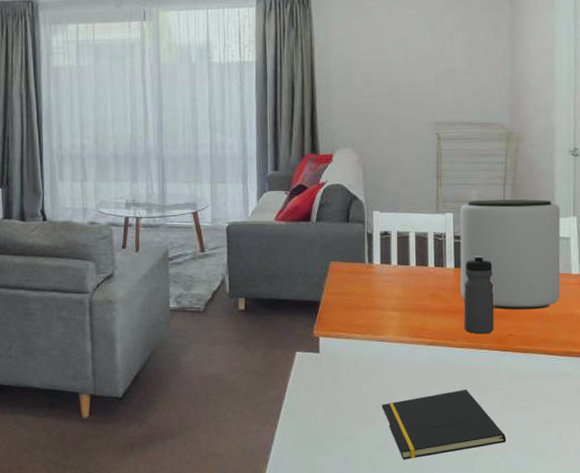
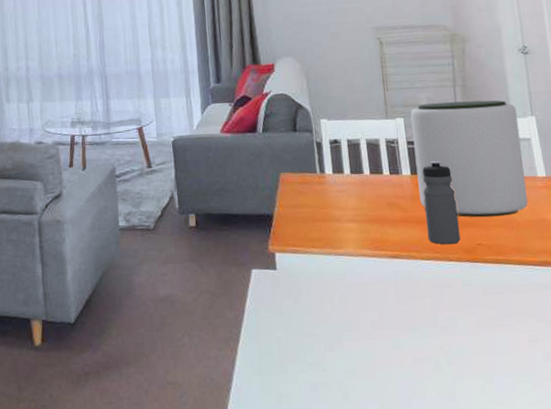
notepad: present [381,389,507,459] -> none [347,305,489,386]

